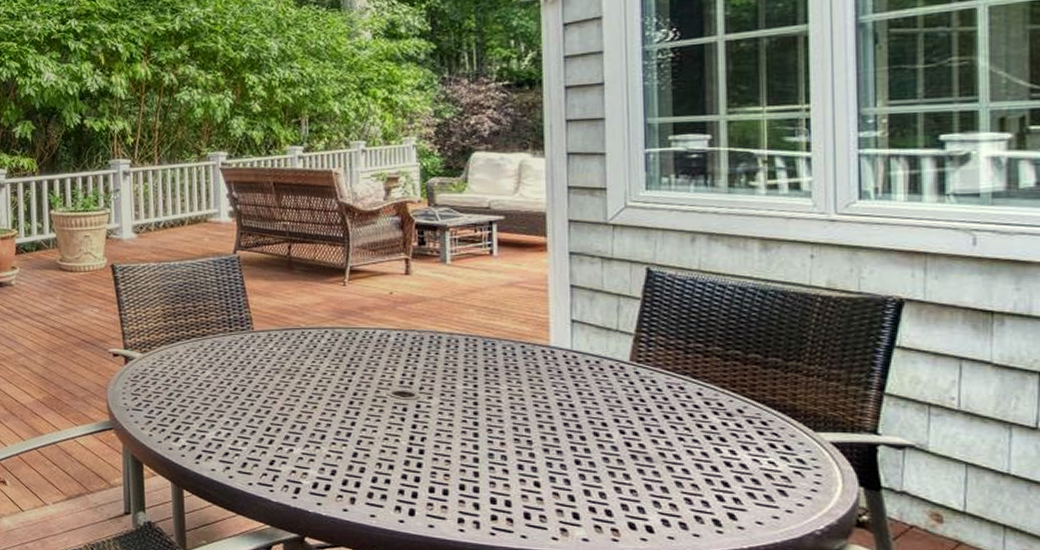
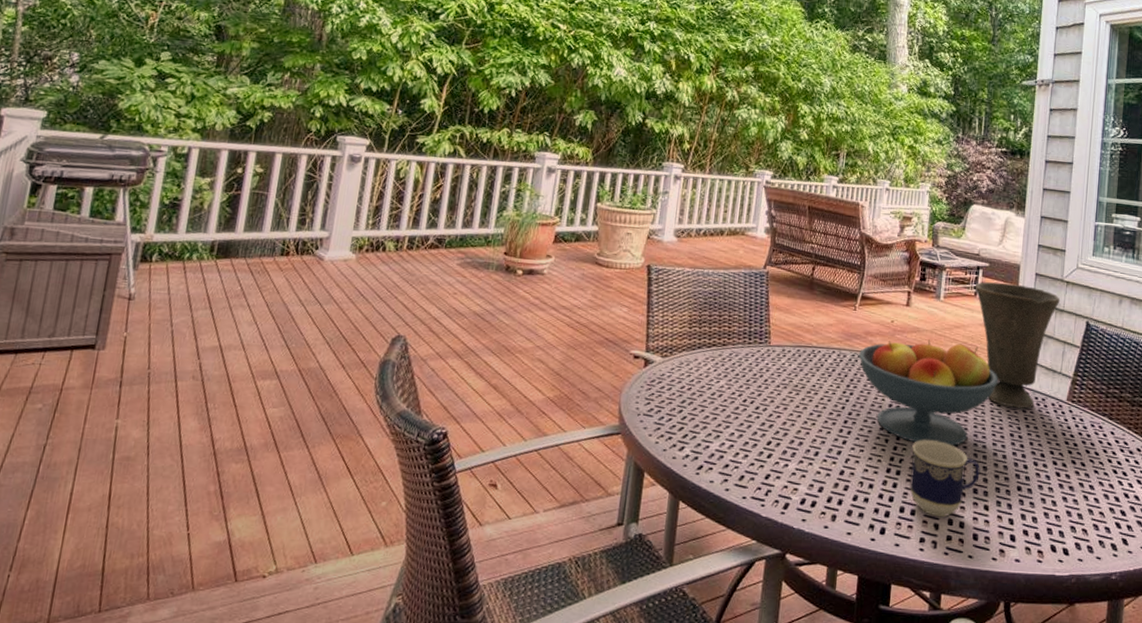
fruit bowl: none [355,308,535,420] -> present [858,339,999,446]
cup: none [434,416,524,496] -> present [910,440,980,517]
vase: none [489,235,607,374] -> present [974,282,1061,409]

